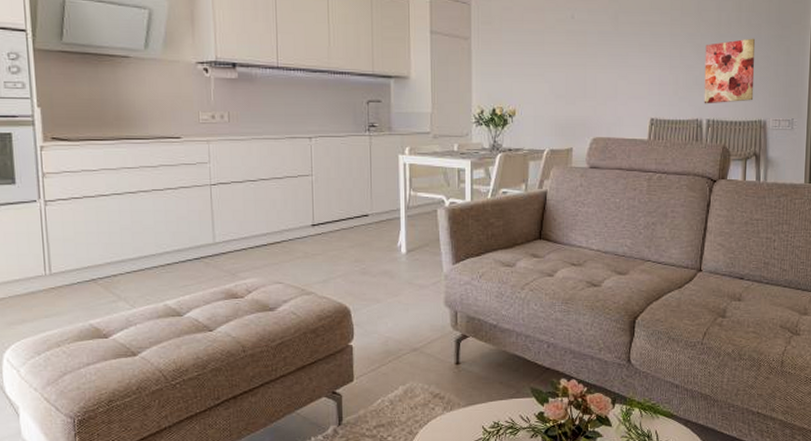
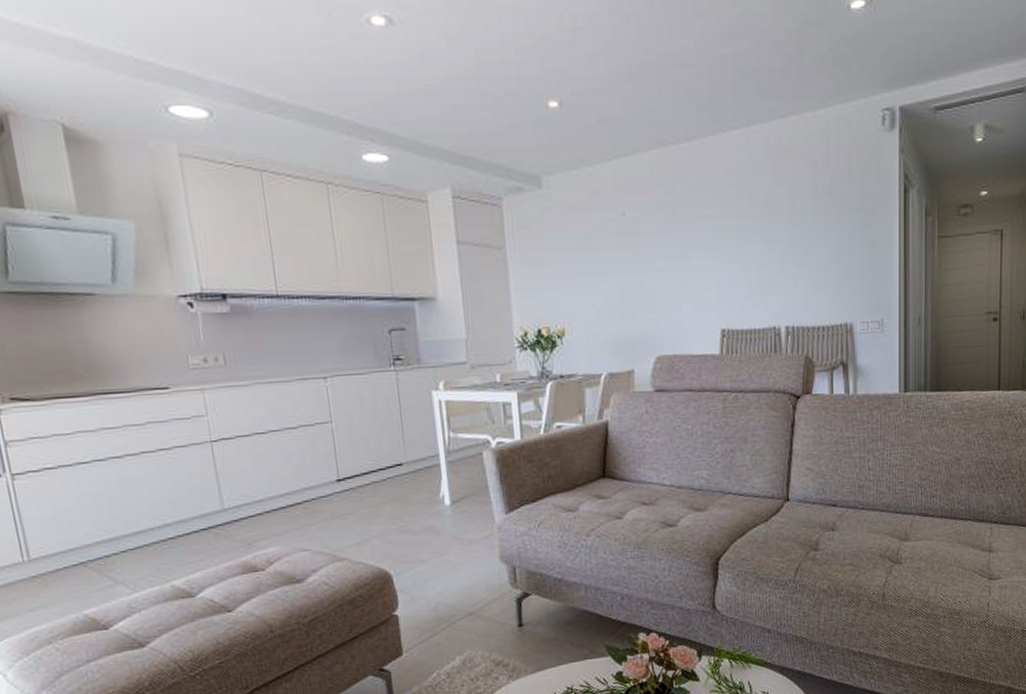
wall art: present [704,38,755,104] -> none [779,228,837,309]

